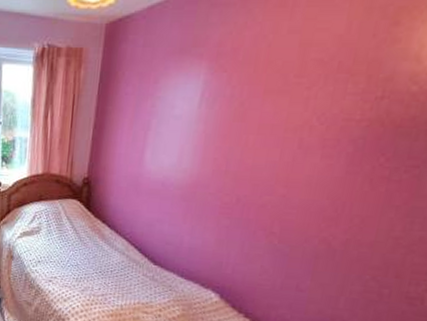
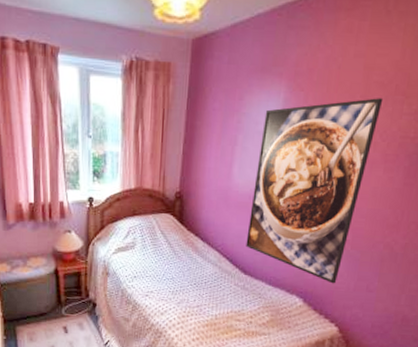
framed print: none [156,77,323,280] -> present [246,98,384,284]

